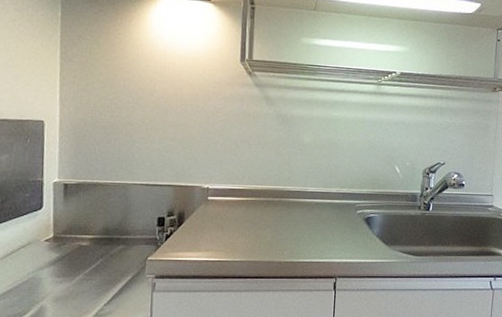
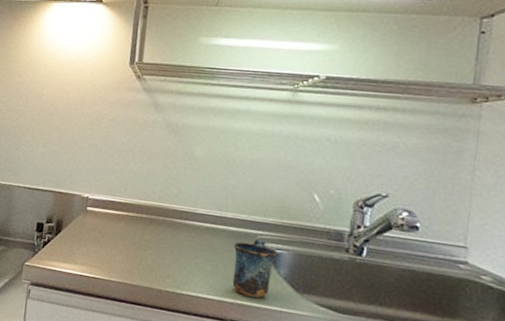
mug: none [338,208,372,254] -> present [232,240,279,298]

